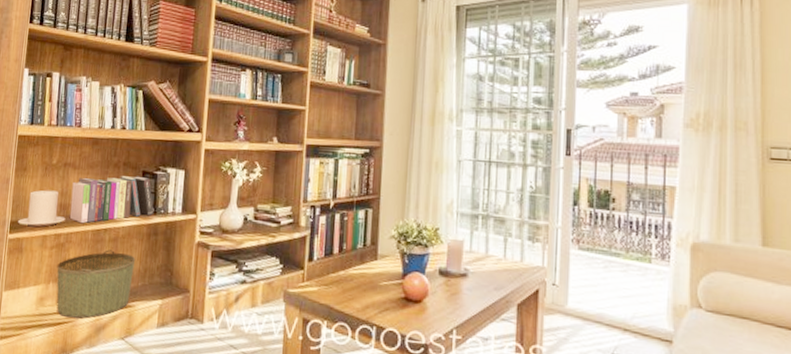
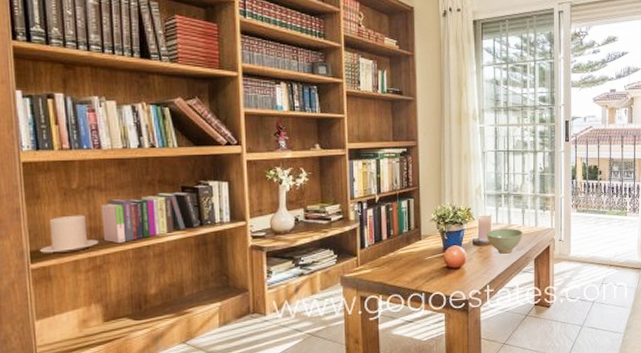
basket: present [56,250,136,319] -> none [97,264,187,334]
bowl: none [455,258,504,292] -> present [485,228,523,254]

